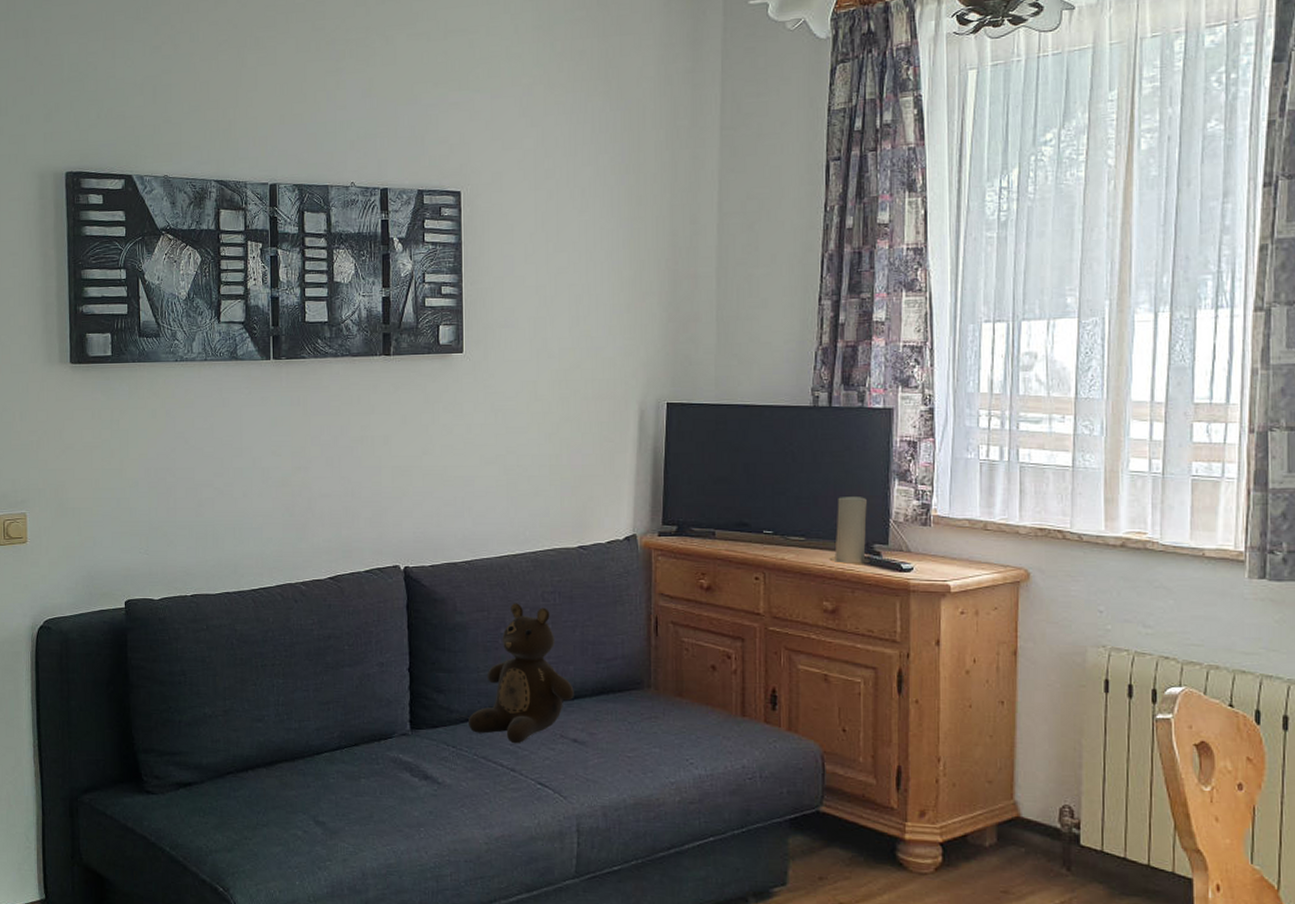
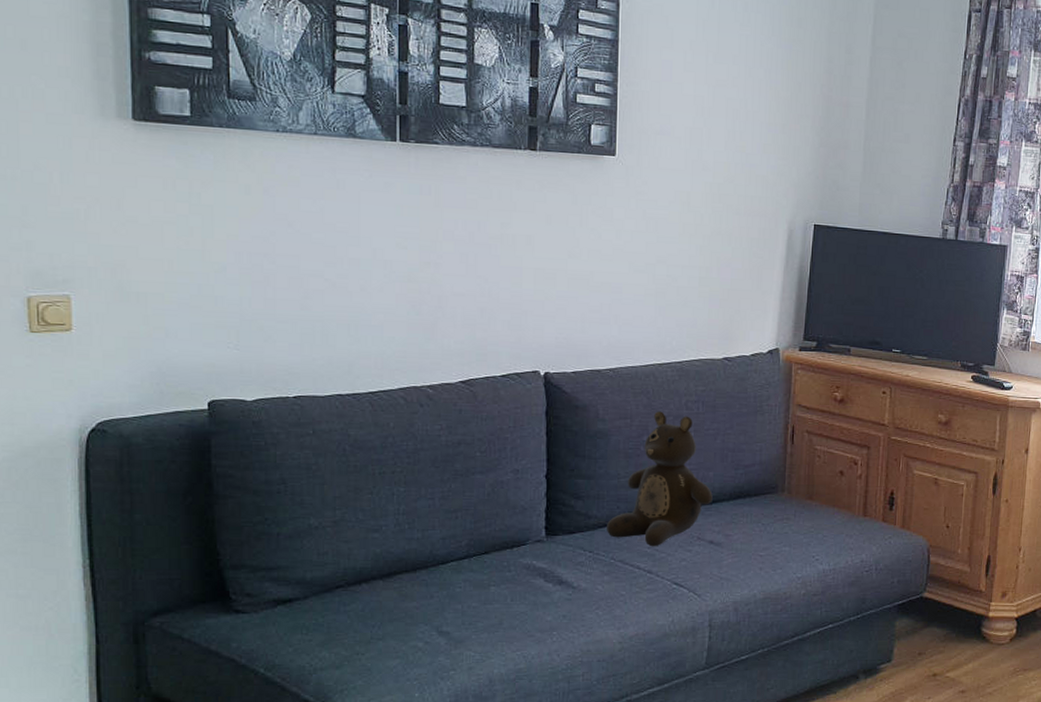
candle: present [829,497,871,565] -> none [945,322,981,383]

